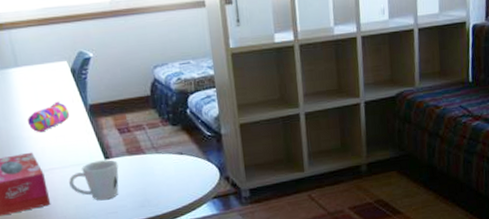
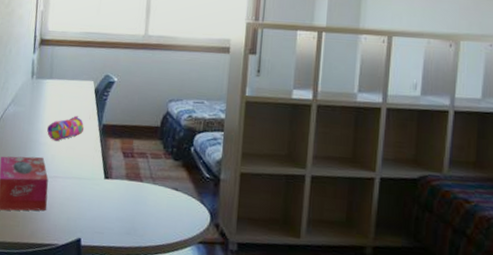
mug: present [69,159,119,201] -> none [67,178,116,219]

